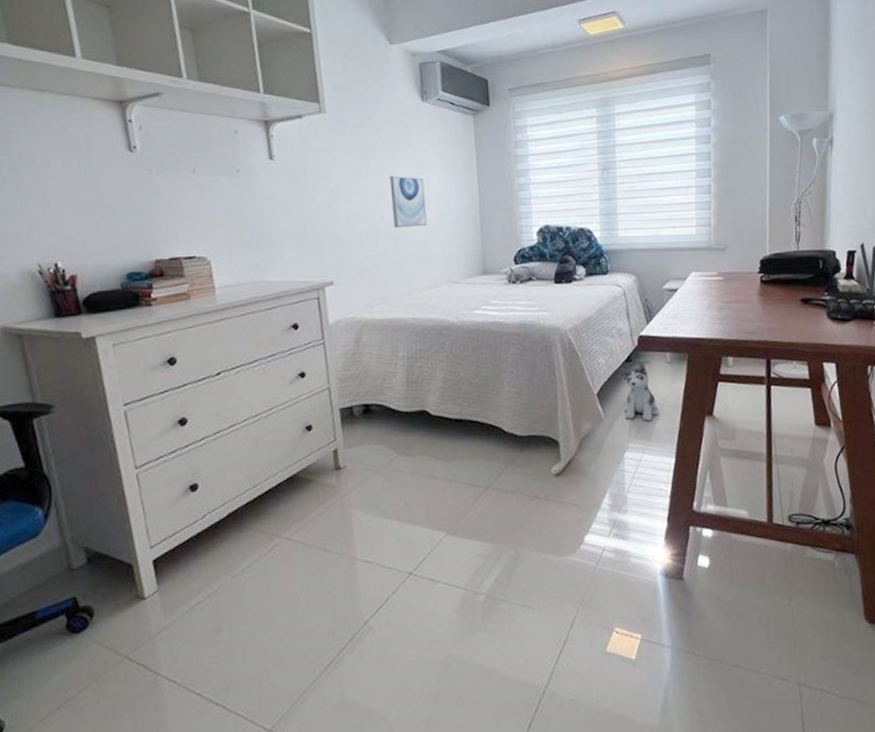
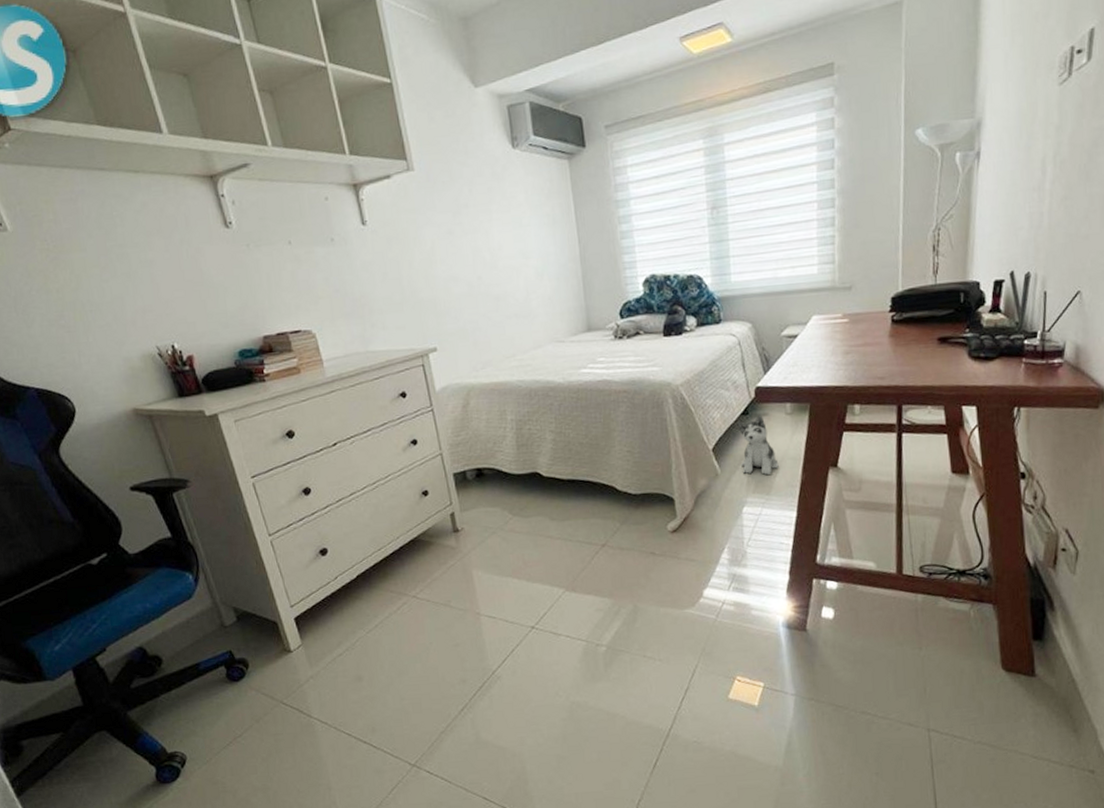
wall art: present [390,175,427,229] -> none [485,232,526,289]

